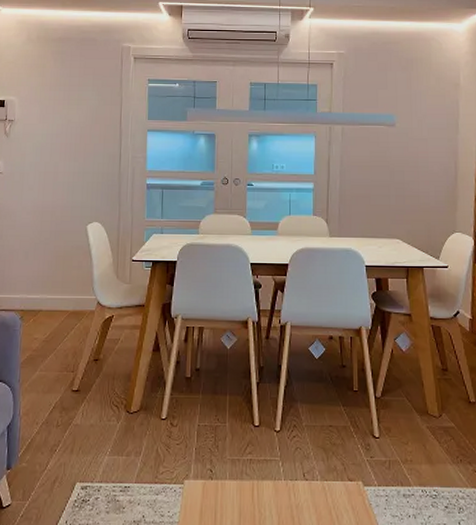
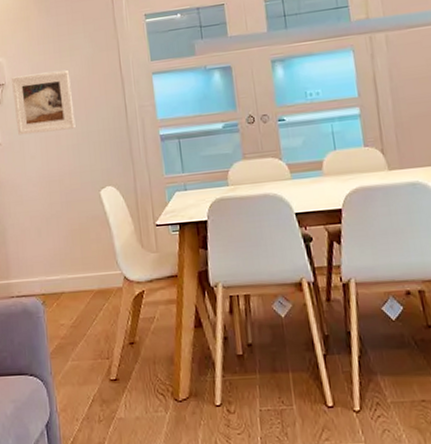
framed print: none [19,115,75,168] -> present [11,70,76,136]

